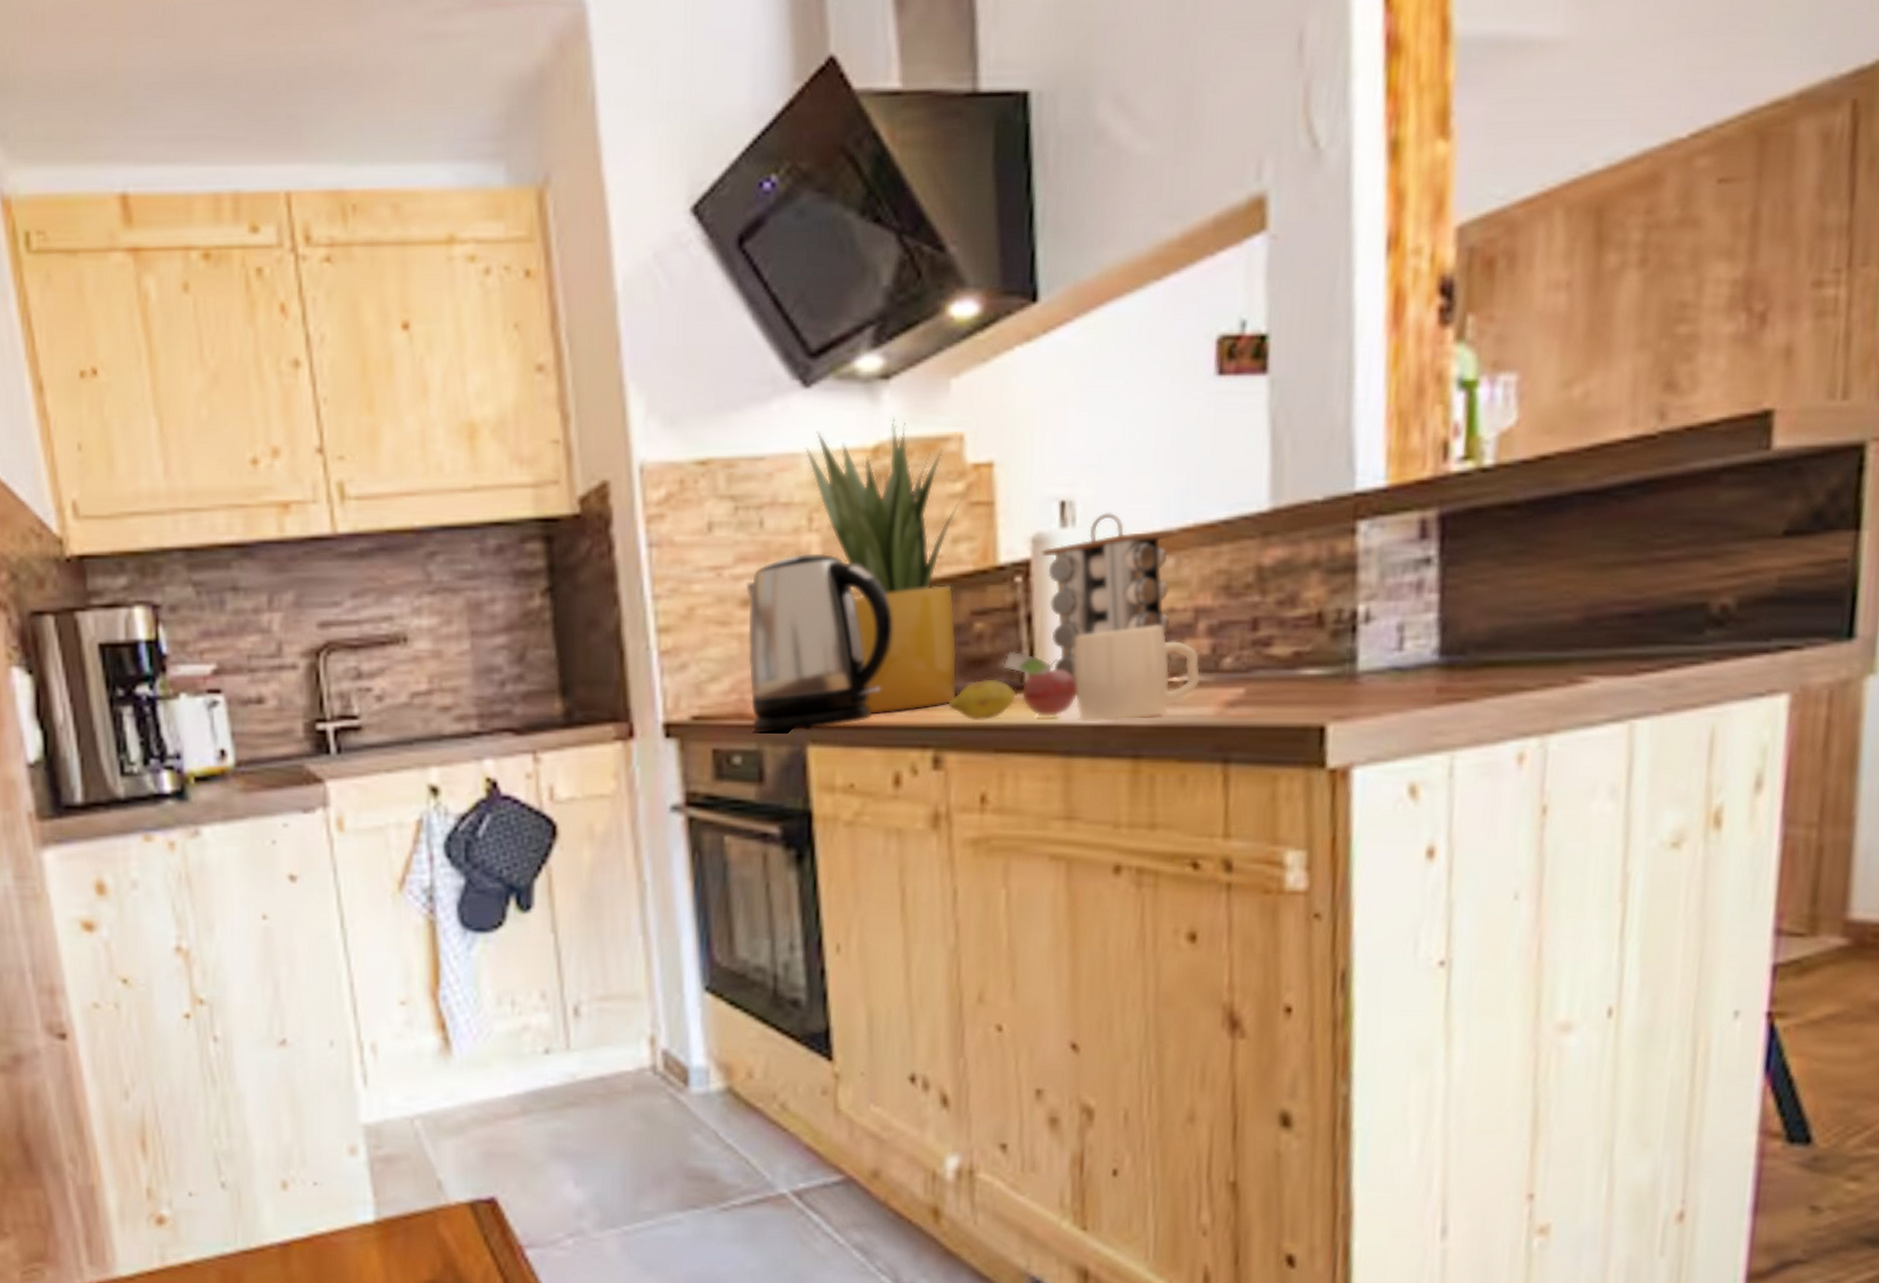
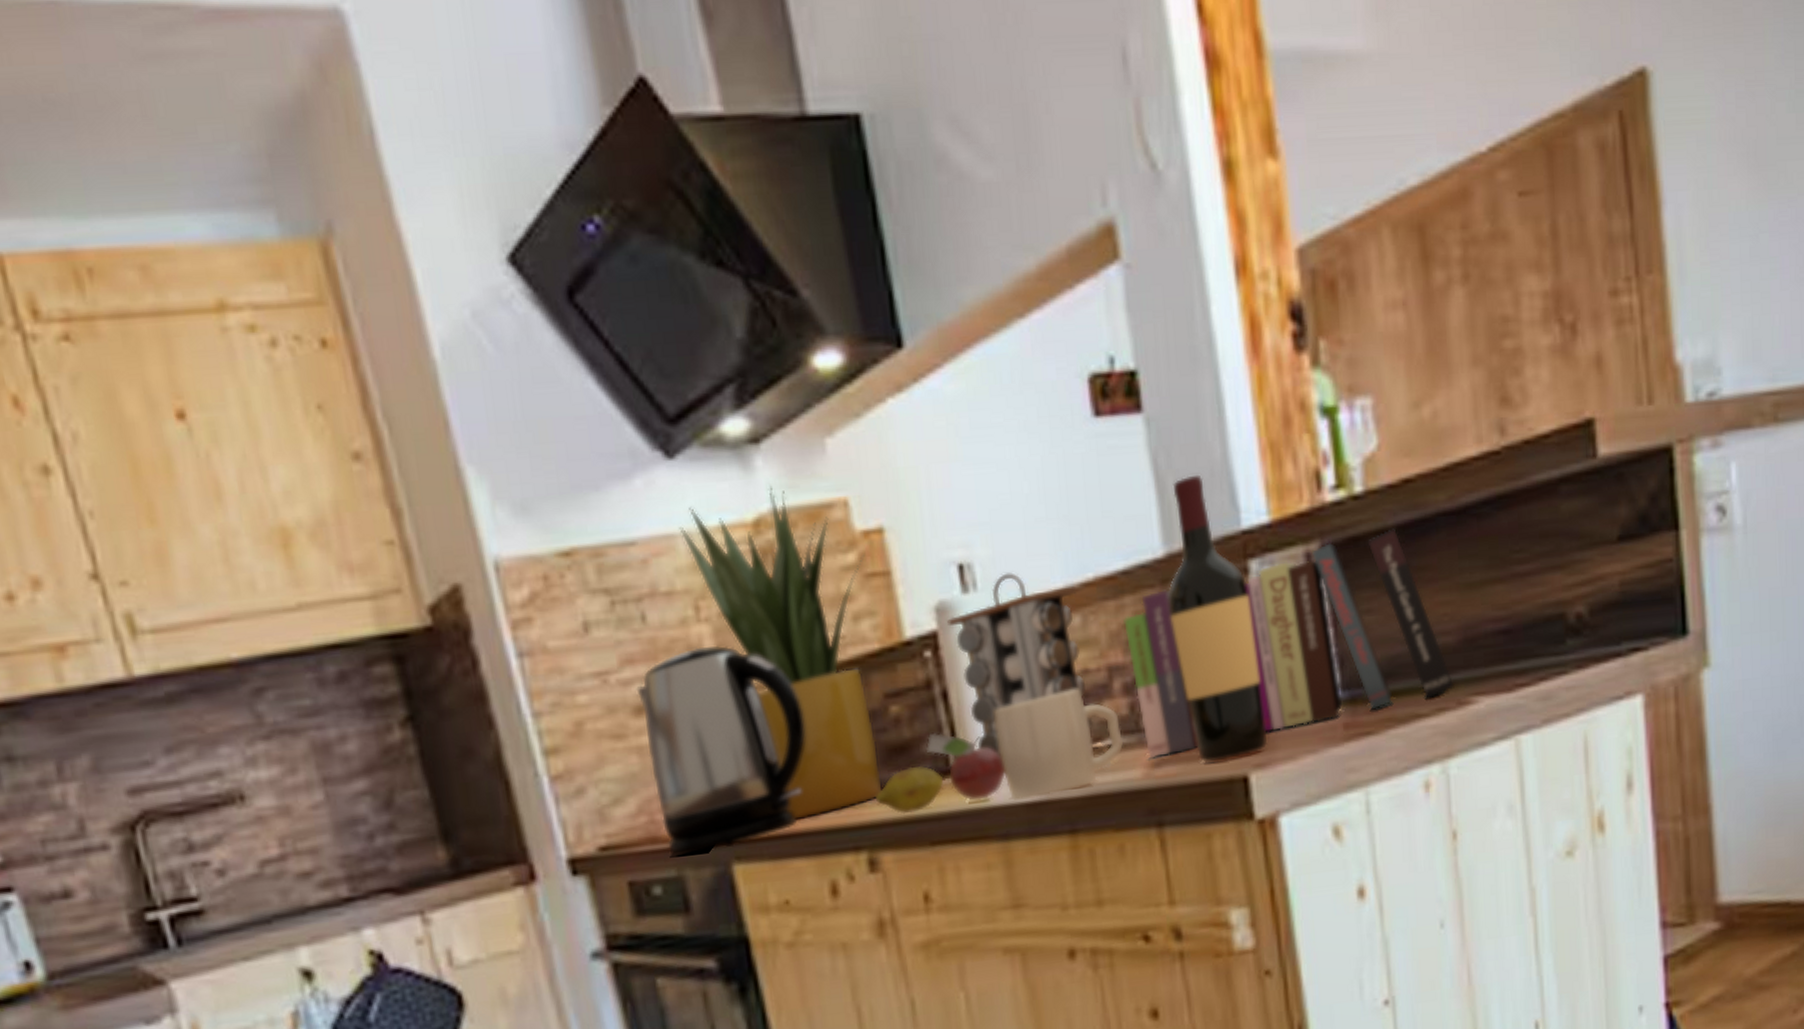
books: none [1217,503,1568,698] -> present [1122,528,1454,758]
wine bottle: none [1266,436,1354,709] -> present [1168,474,1268,763]

